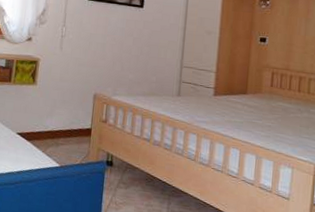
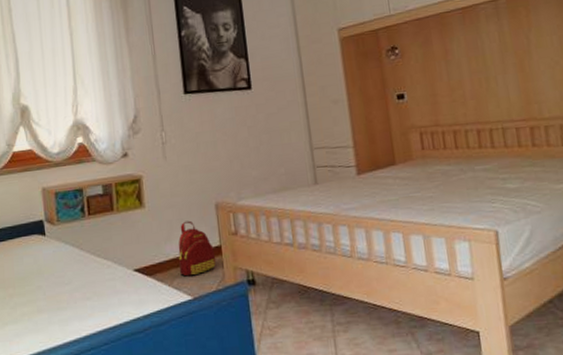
backpack: none [53,103,85,148] -> present [178,220,216,277]

